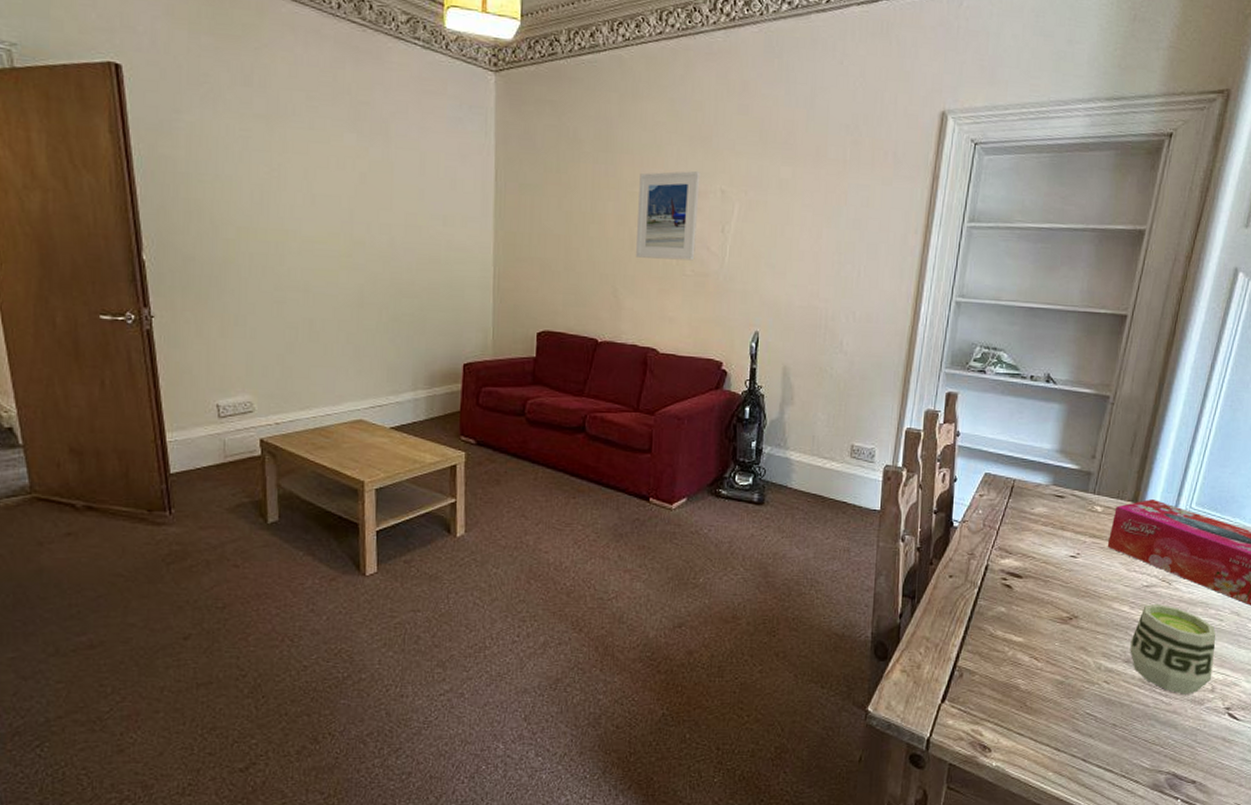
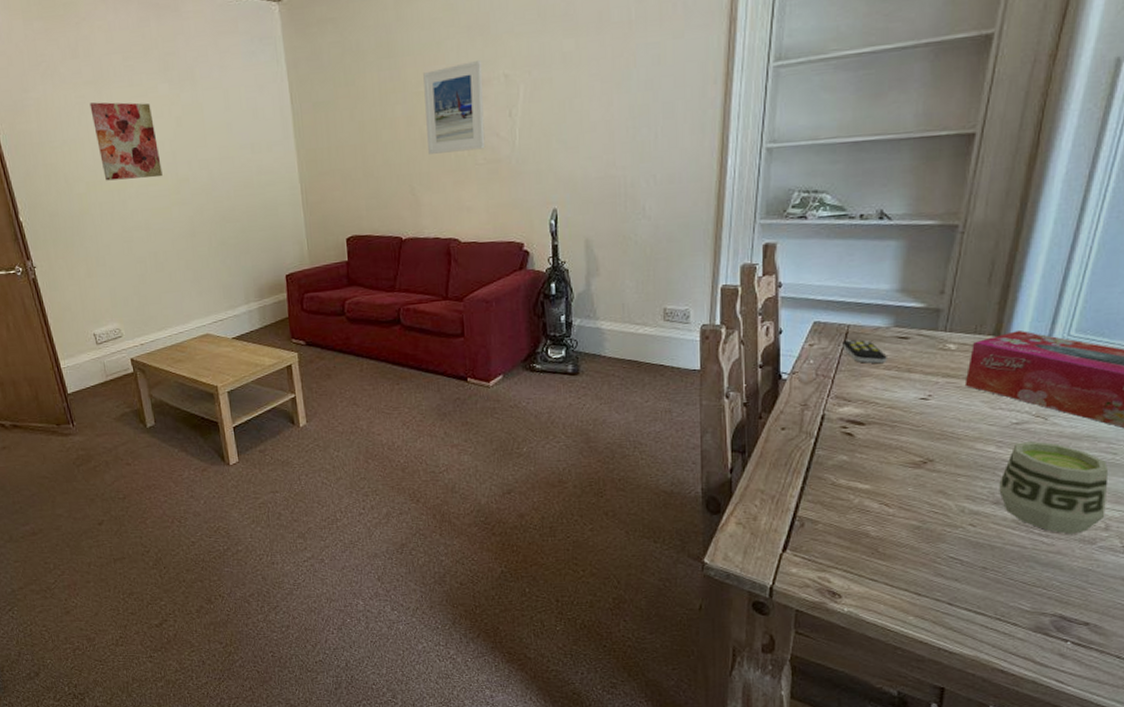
wall art: none [256,139,334,235] -> present [90,102,163,181]
remote control: none [1008,493,1045,520] -> present [842,339,887,364]

